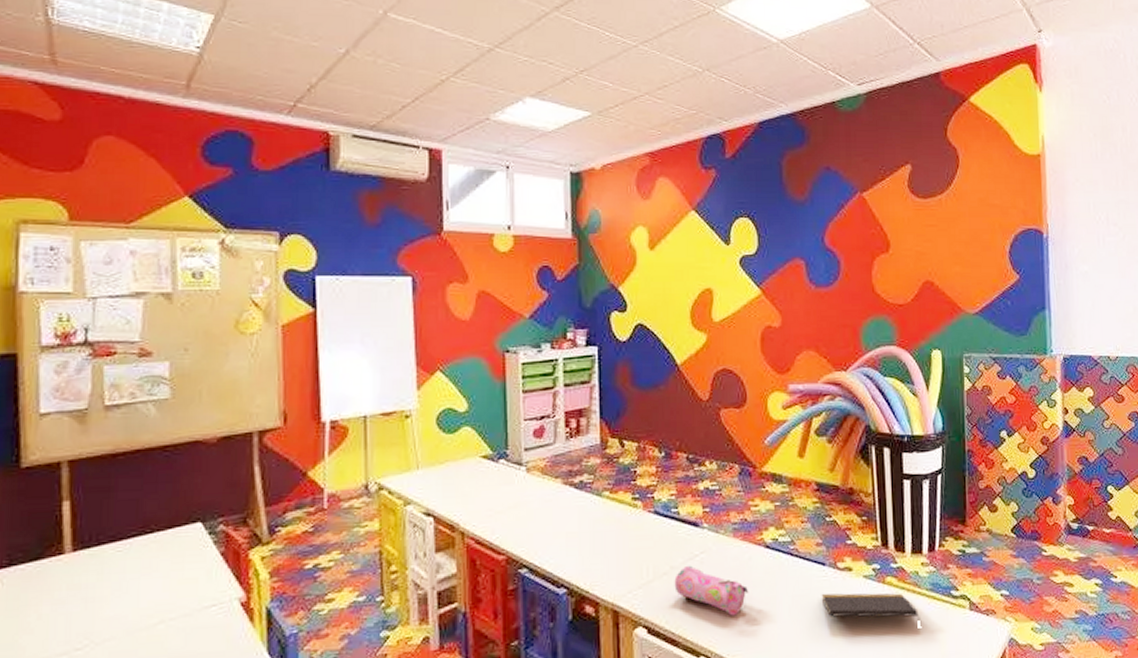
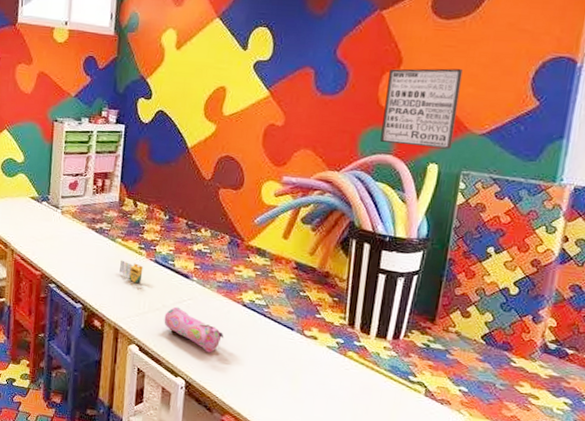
crayon: none [611,518,641,546] -> present [119,260,144,284]
notepad: present [821,593,920,621] -> none [285,353,375,394]
wall art: none [880,248,950,334] -> present [380,68,463,150]

